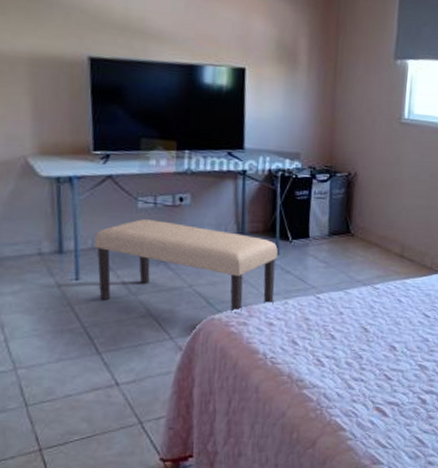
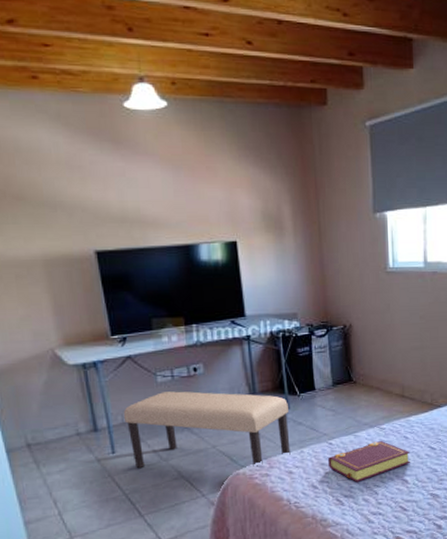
book: none [313,300,402,343] -> present [328,440,410,482]

